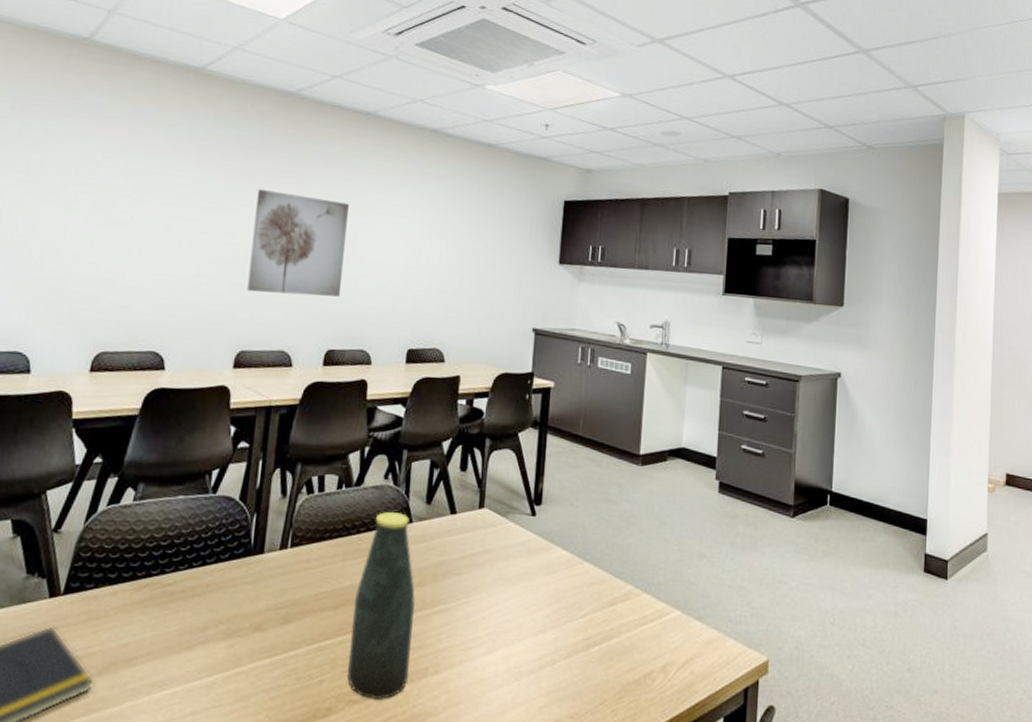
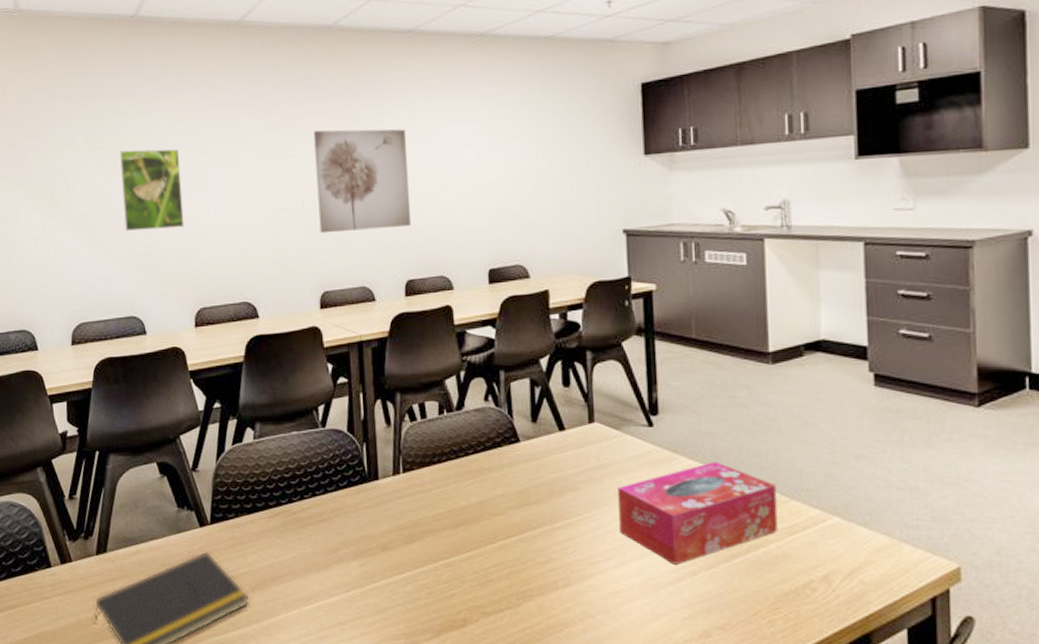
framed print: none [29,172,110,264] -> present [120,149,185,231]
bottle: present [347,512,415,701] -> none [473,433,538,612]
tissue box: none [493,553,633,653] -> present [618,461,778,565]

